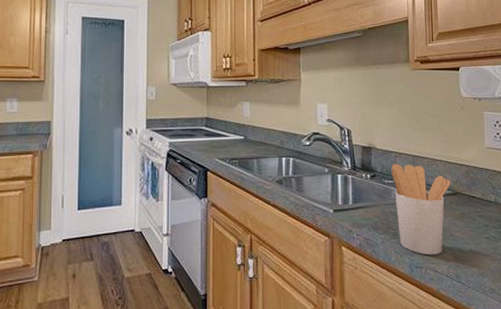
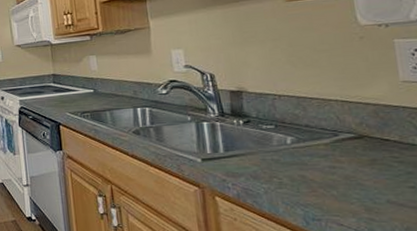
utensil holder: present [391,164,451,255] -> none [269,106,353,207]

